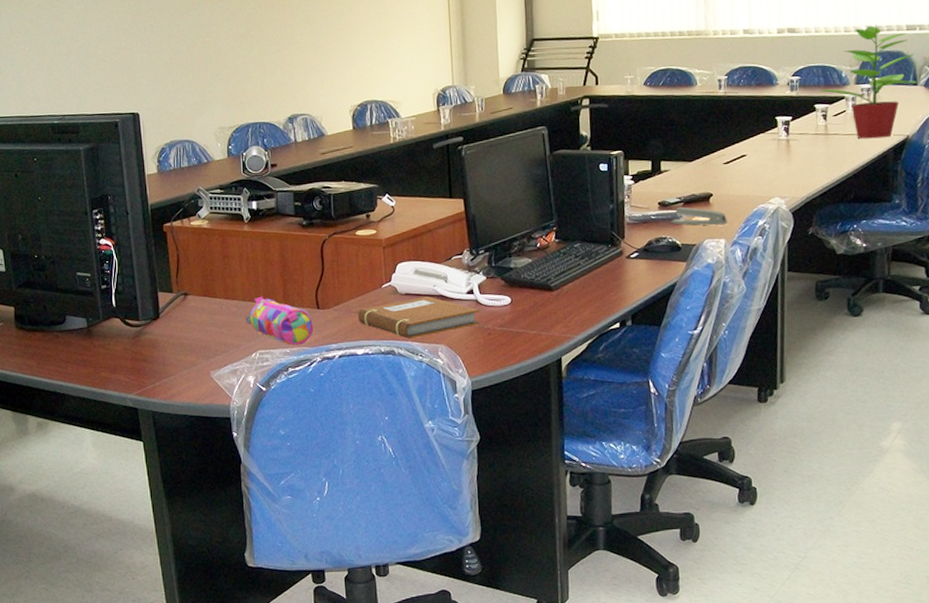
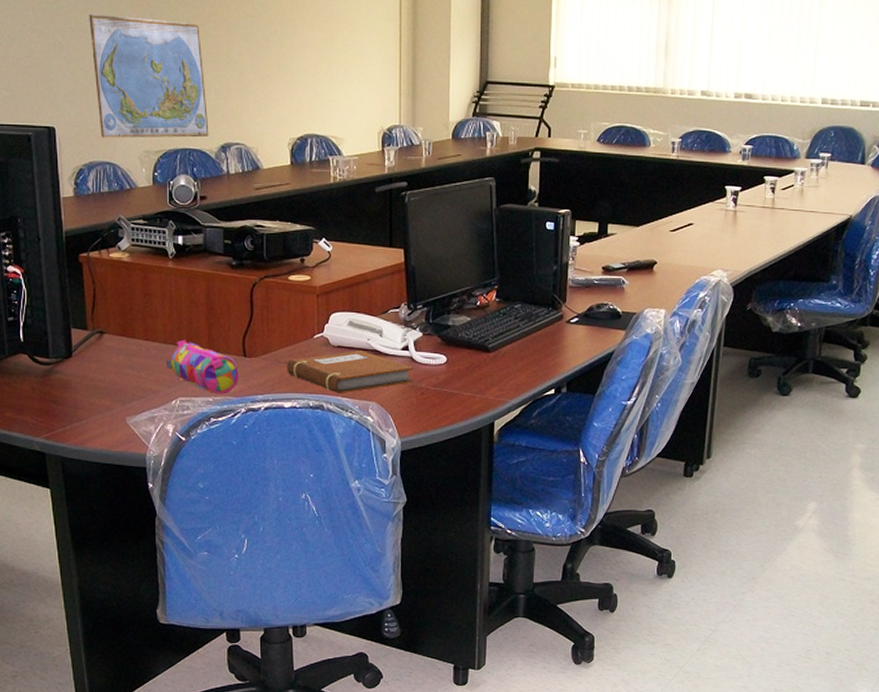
world map: none [166,11,277,119] -> present [89,14,209,138]
stapler: present [671,206,727,226] -> none [613,273,669,295]
potted plant: present [819,24,916,139] -> none [770,97,865,216]

